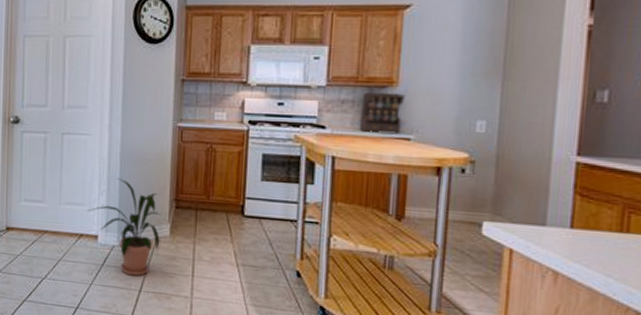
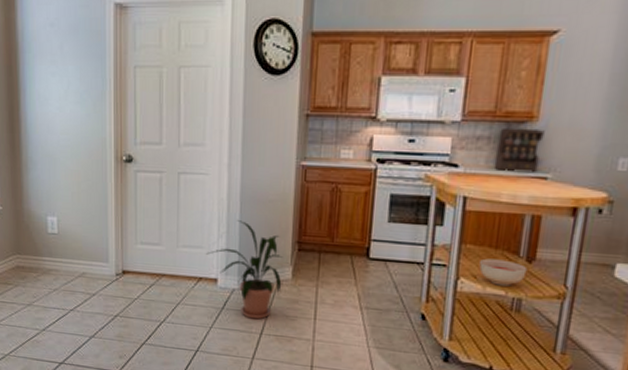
bowl: none [351,216,397,244] -> present [479,258,528,286]

